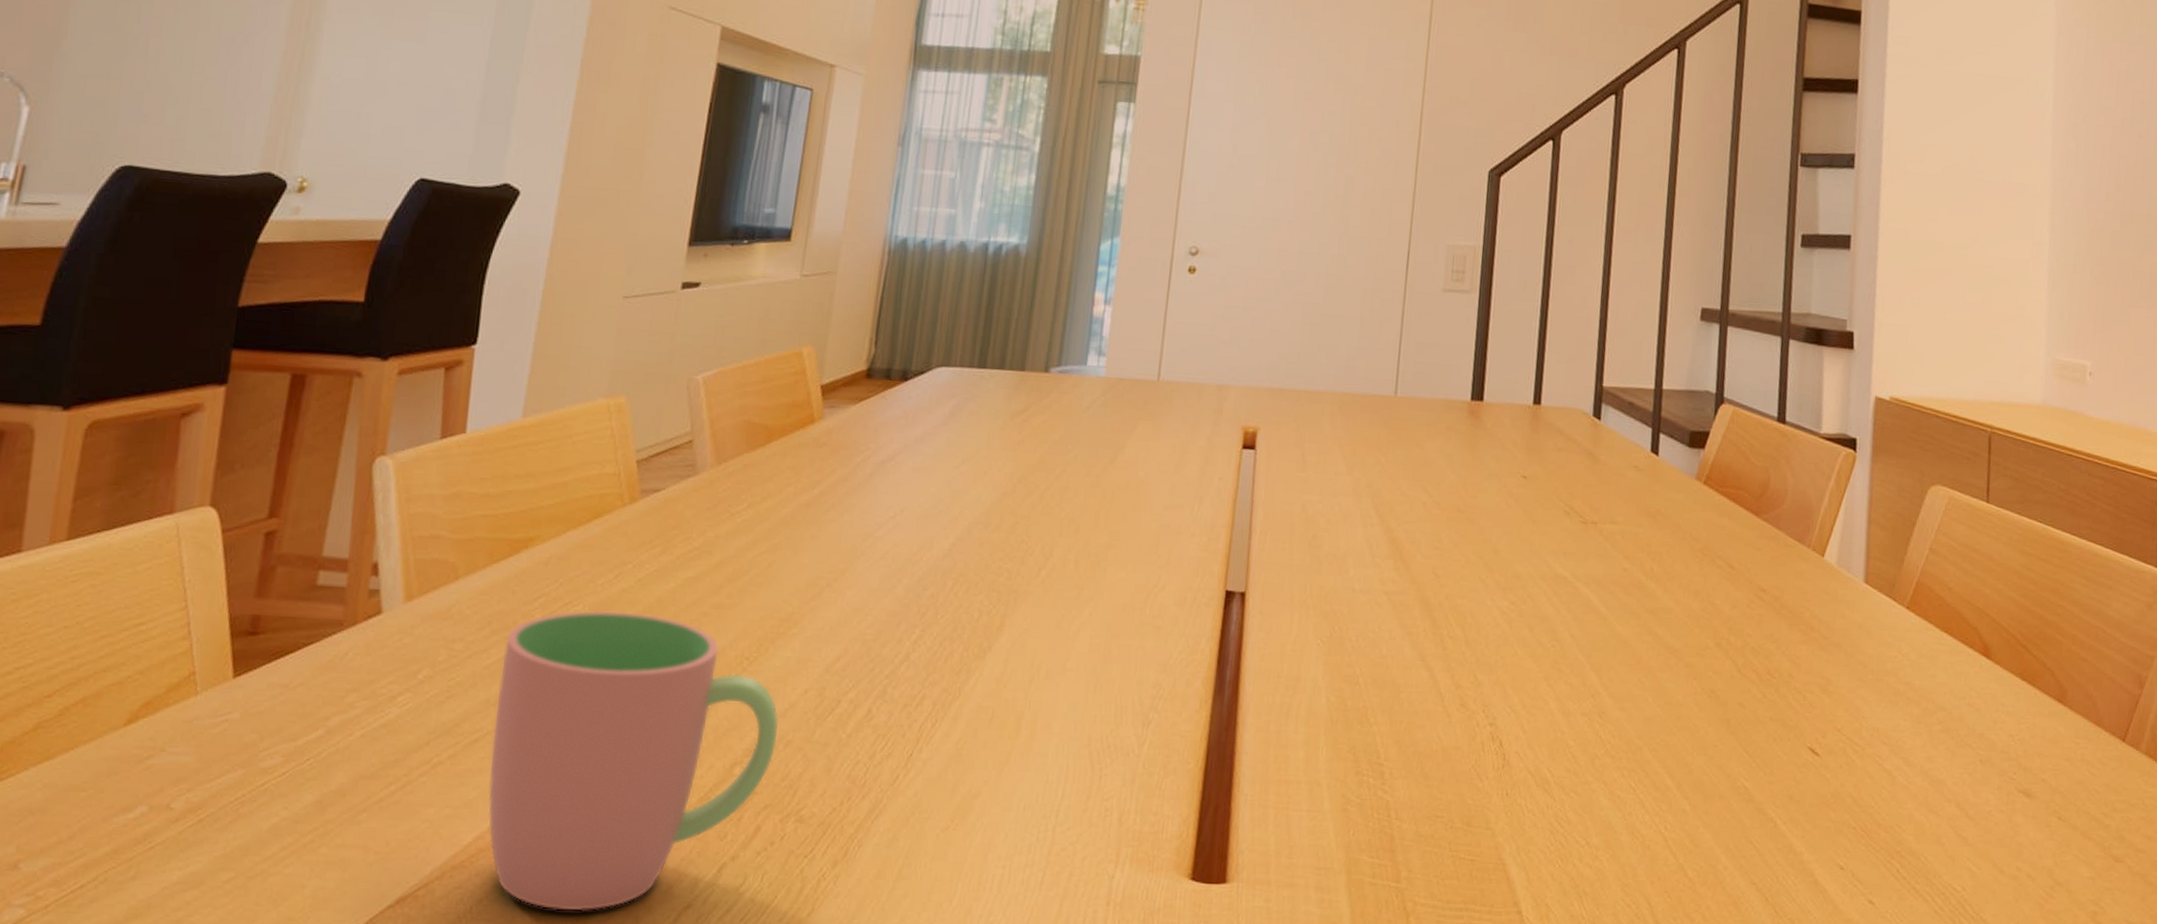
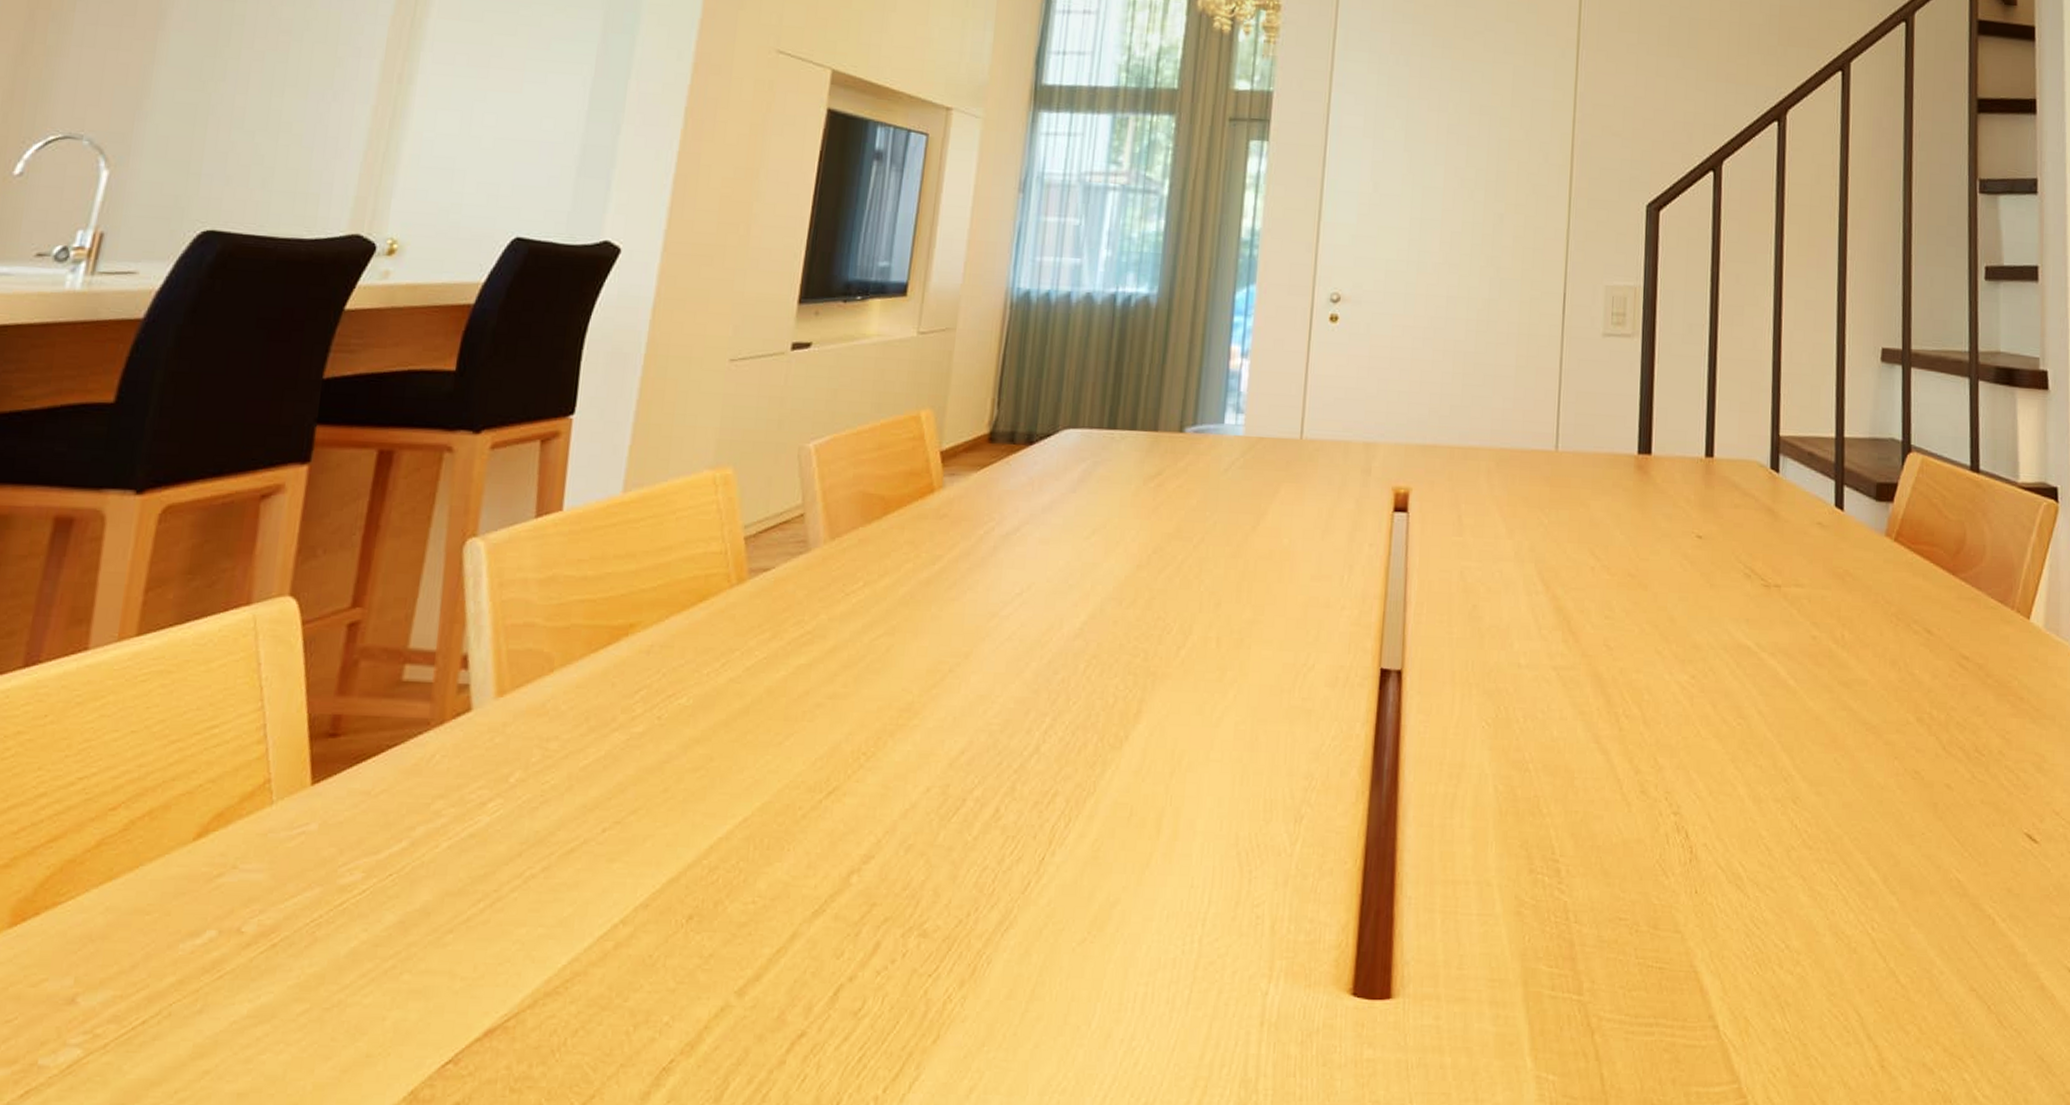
cup: present [488,610,779,911] -> none [584,703,900,1042]

